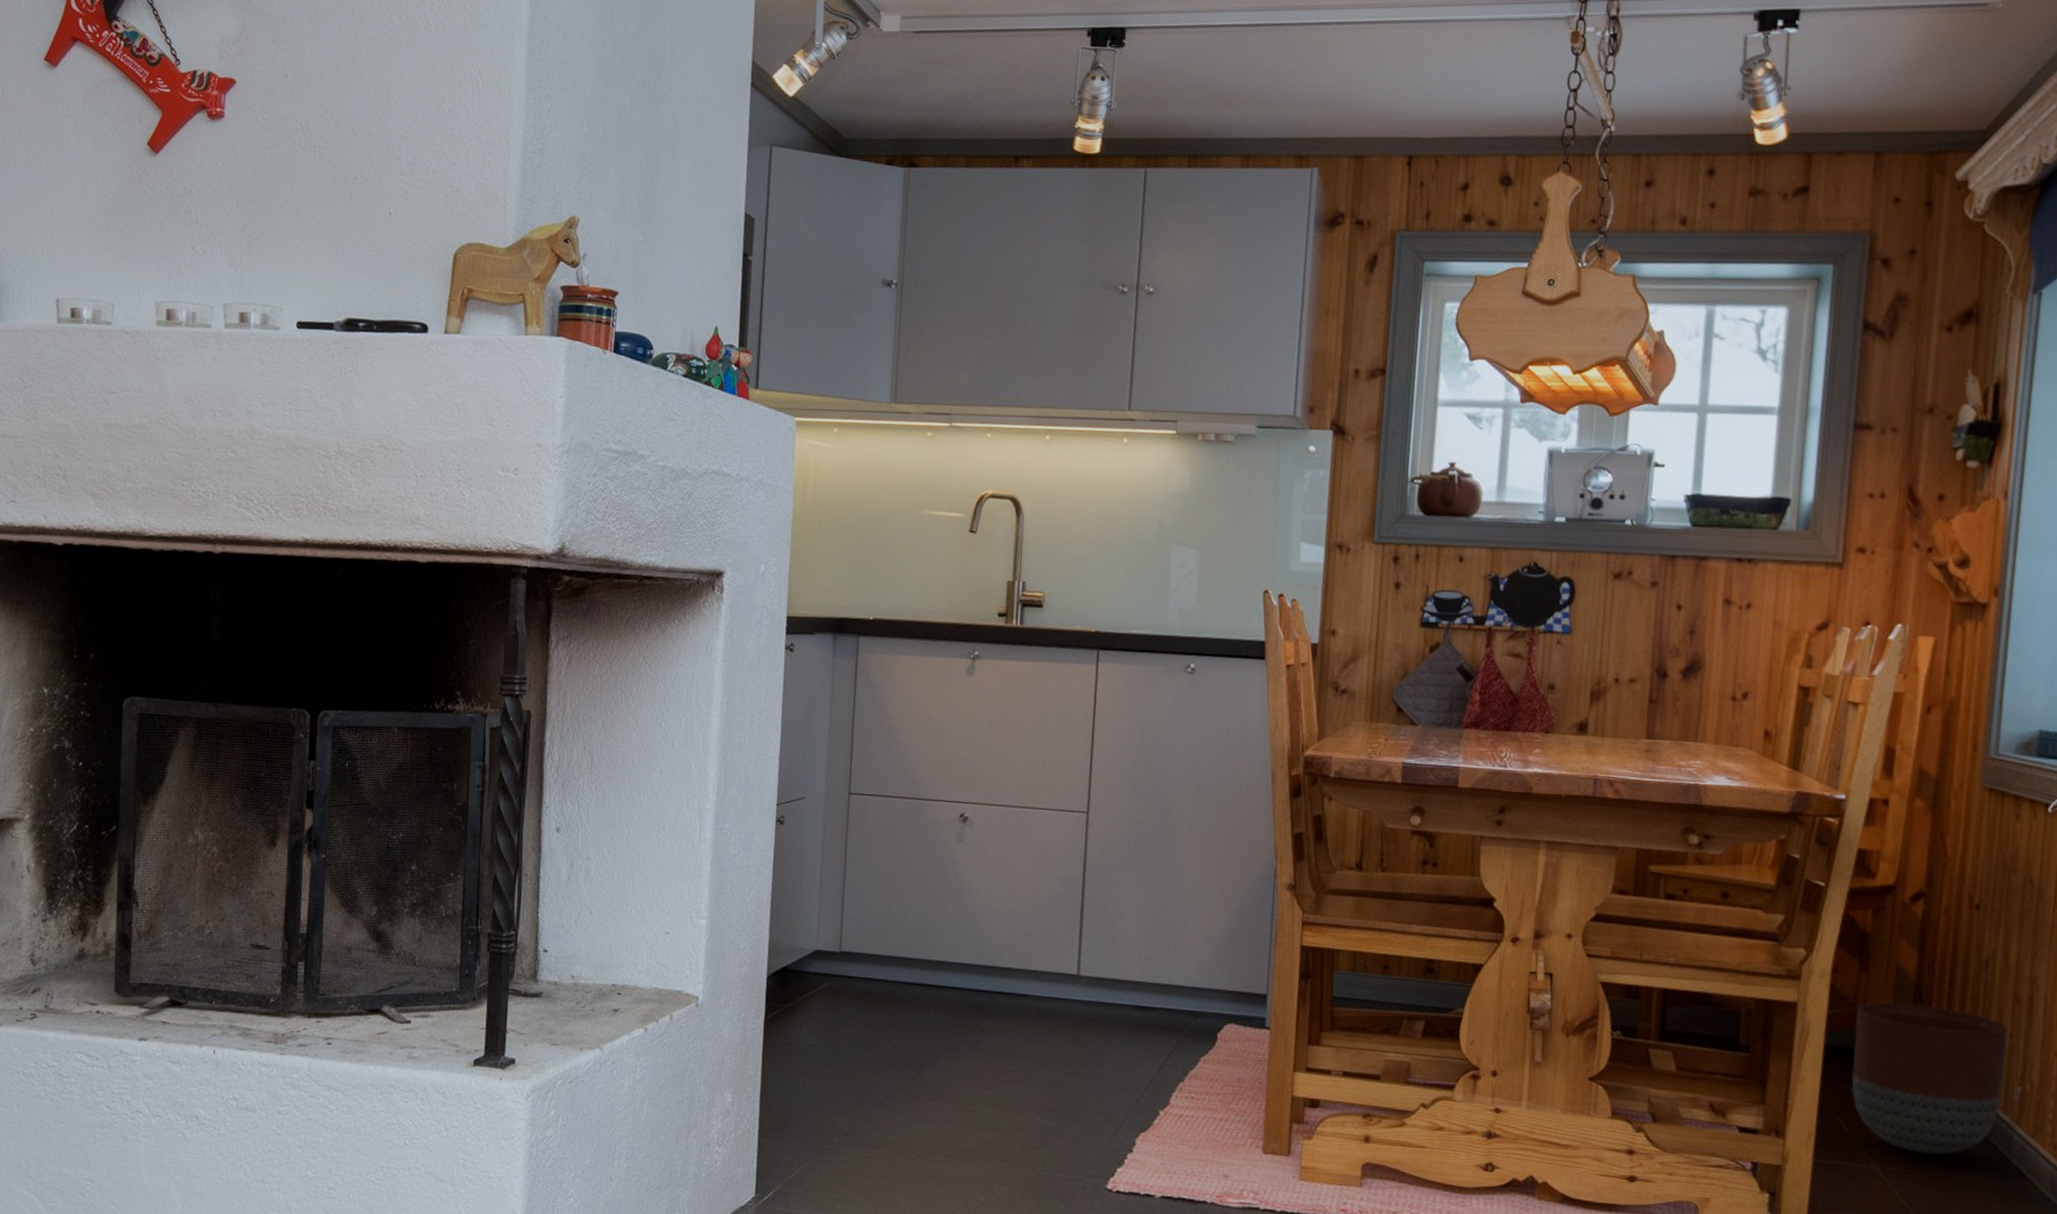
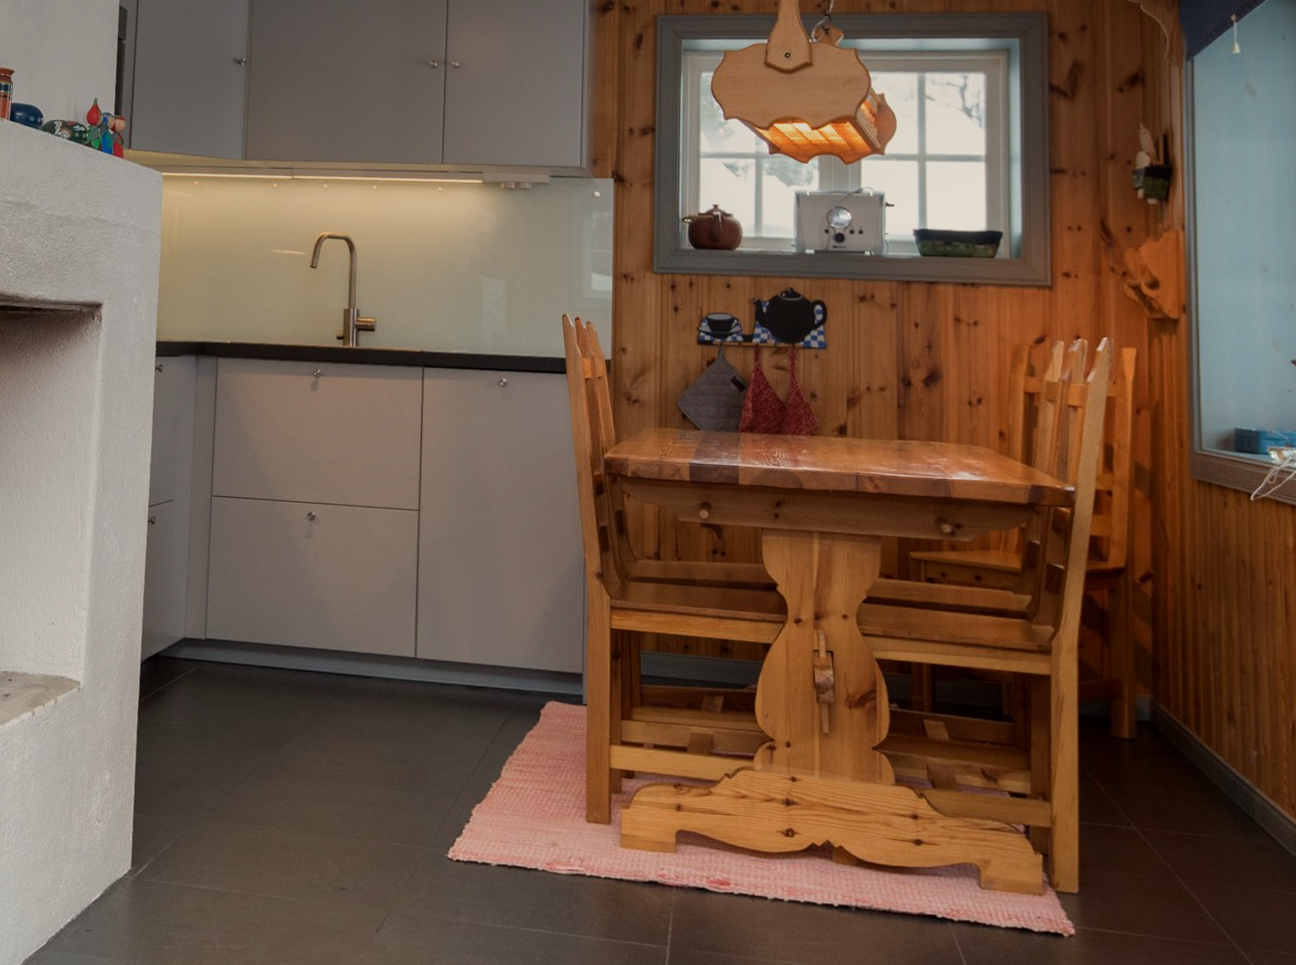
planter: present [1851,1002,2008,1156] -> none [1103,674,1241,817]

